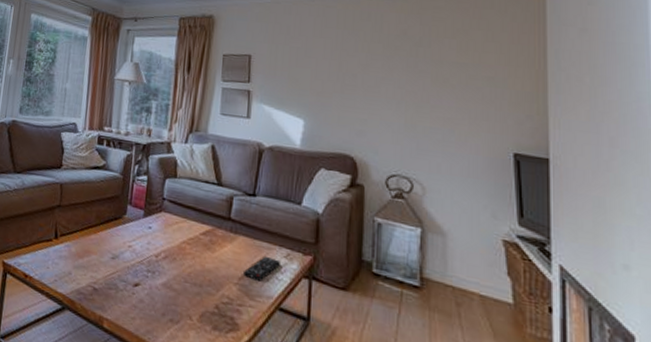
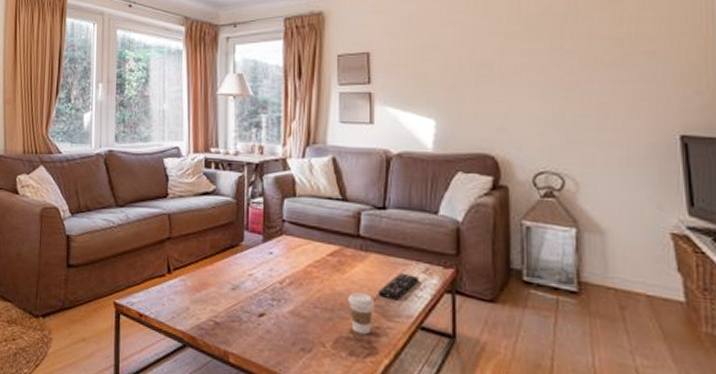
coffee cup: none [216,271,240,311] -> present [348,293,375,335]

